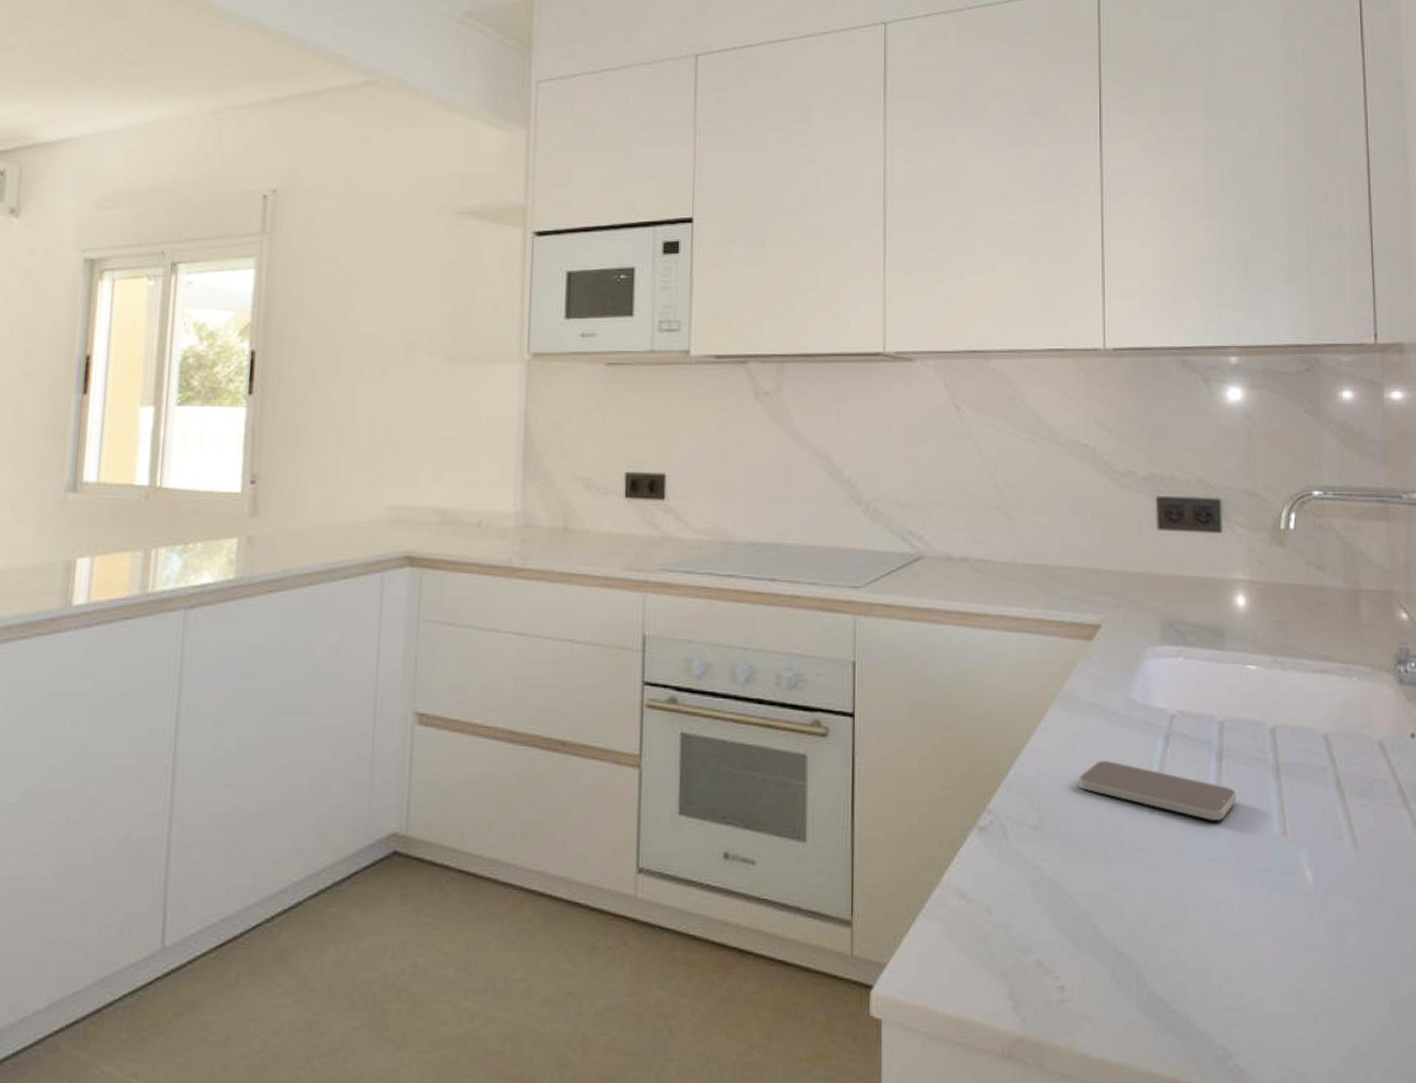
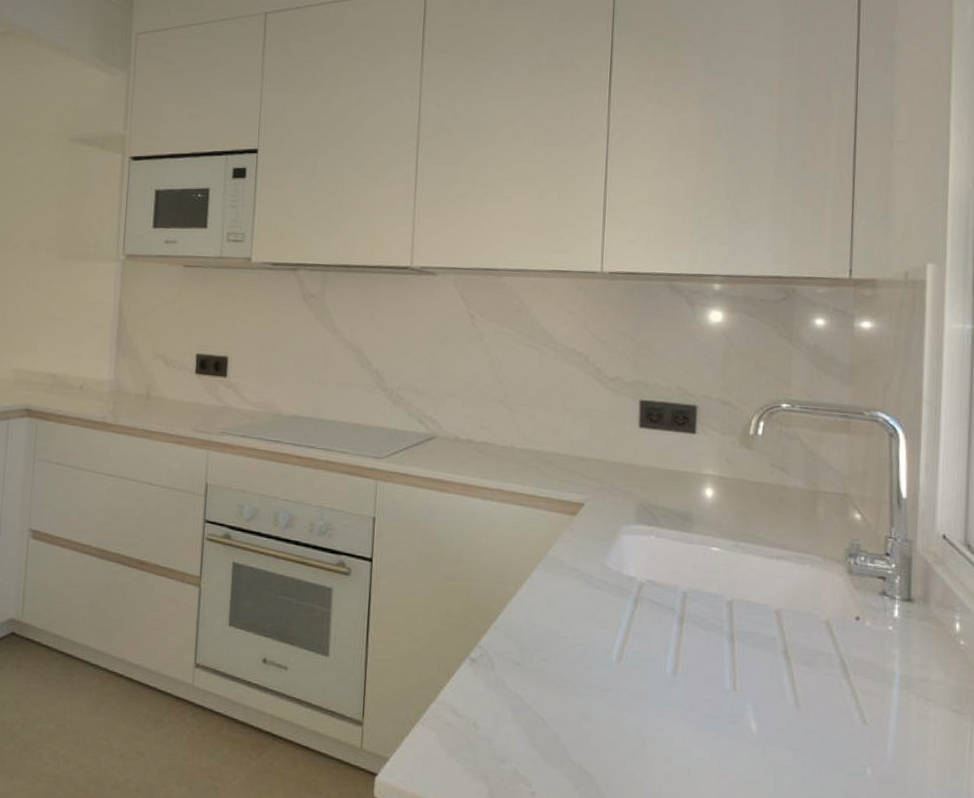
smartphone: present [1078,760,1237,820] -> none [557,614,694,673]

